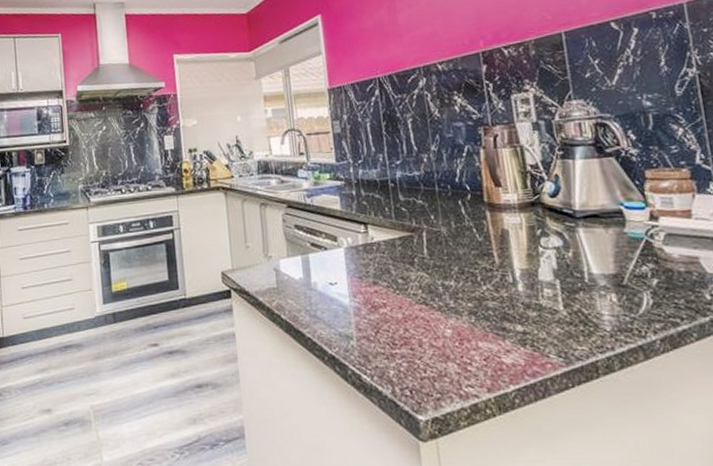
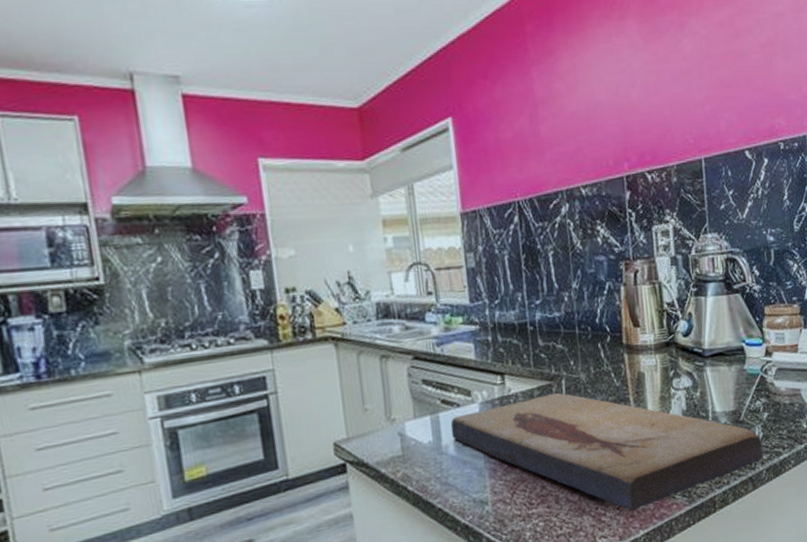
fish fossil: none [319,243,656,364] -> present [450,392,764,511]

